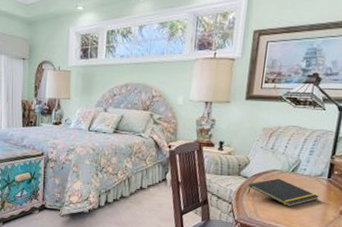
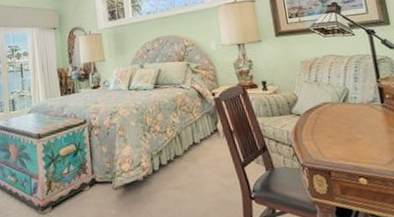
notepad: present [247,178,319,207] -> none [303,111,380,141]

